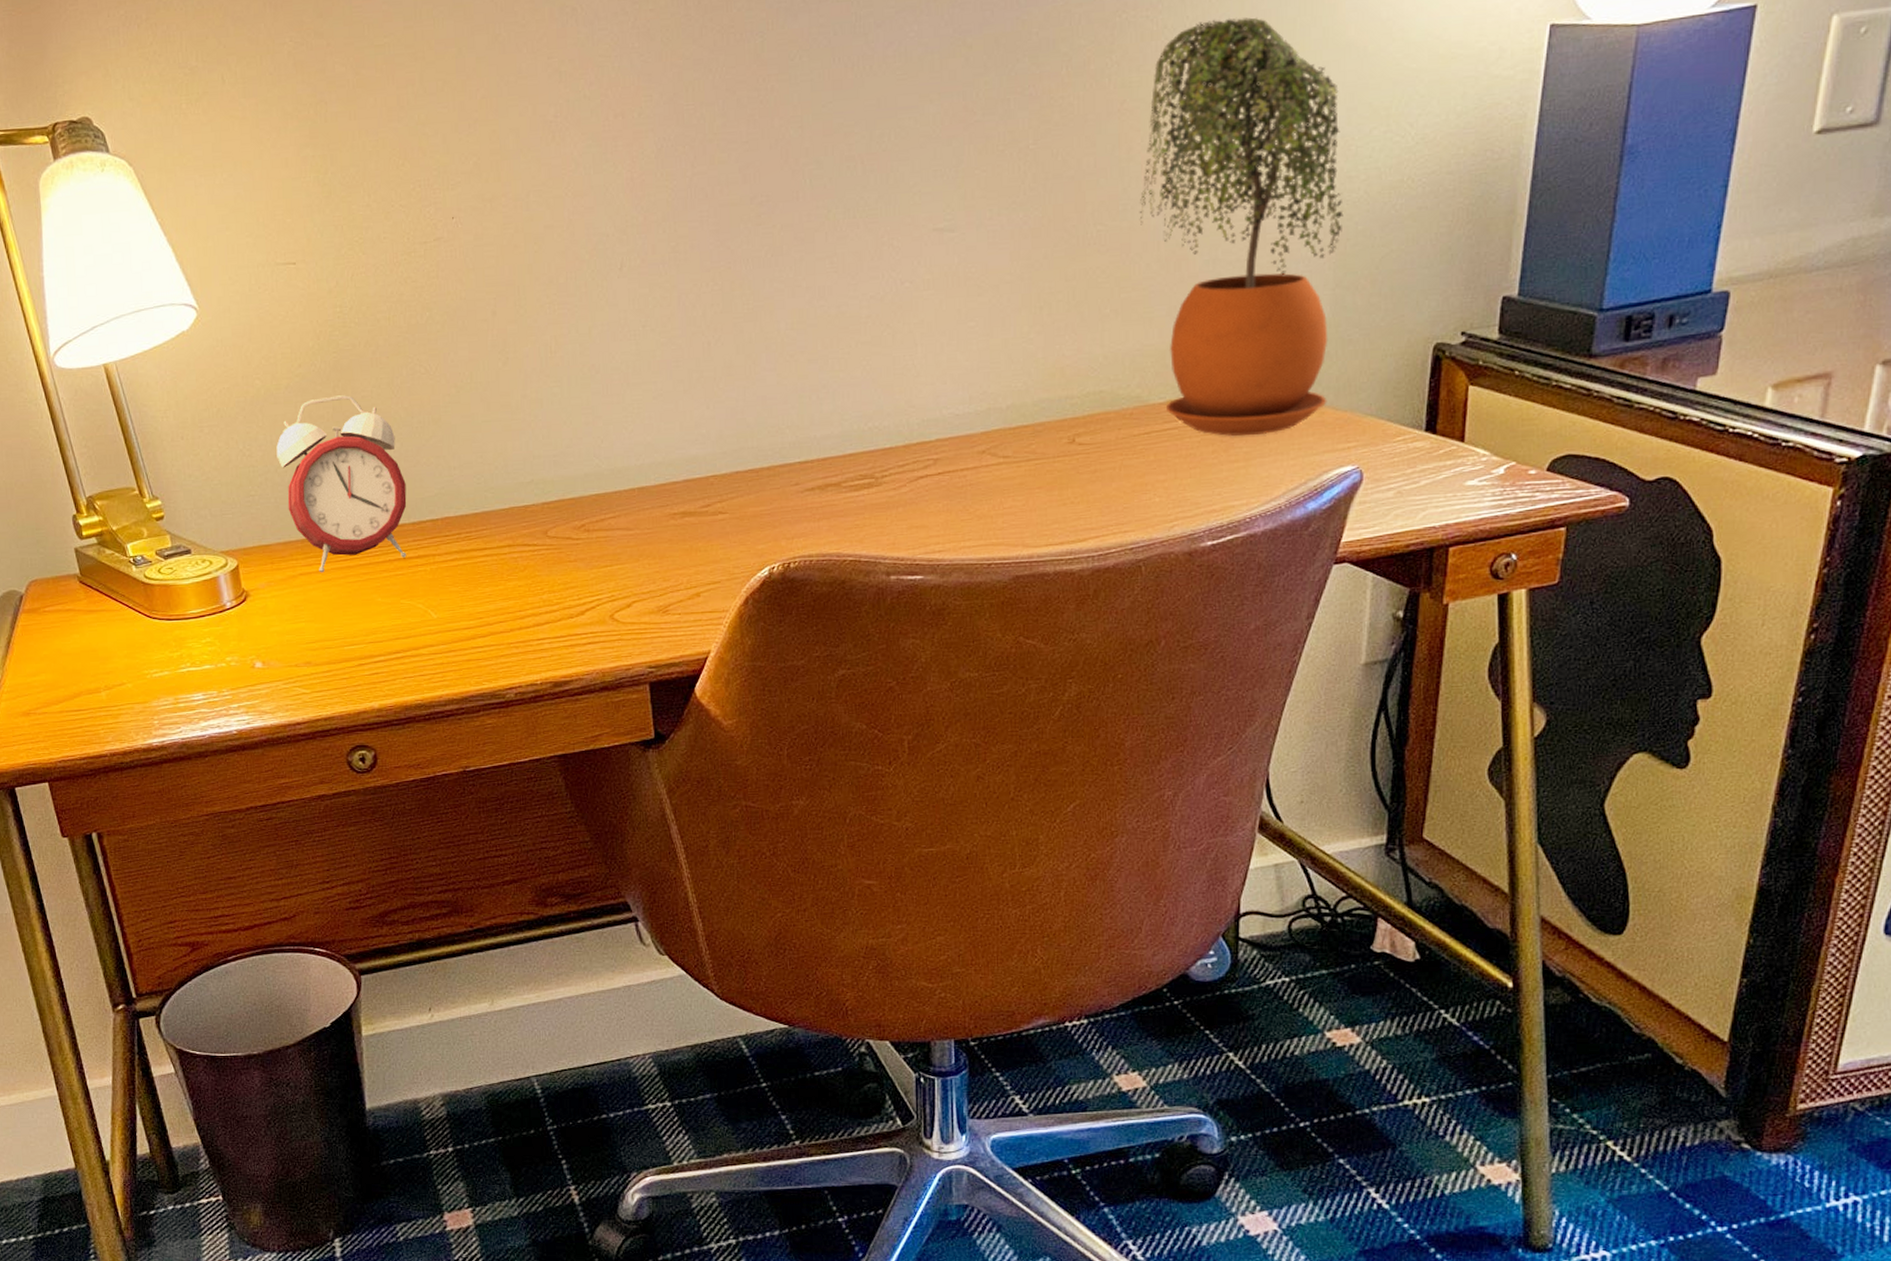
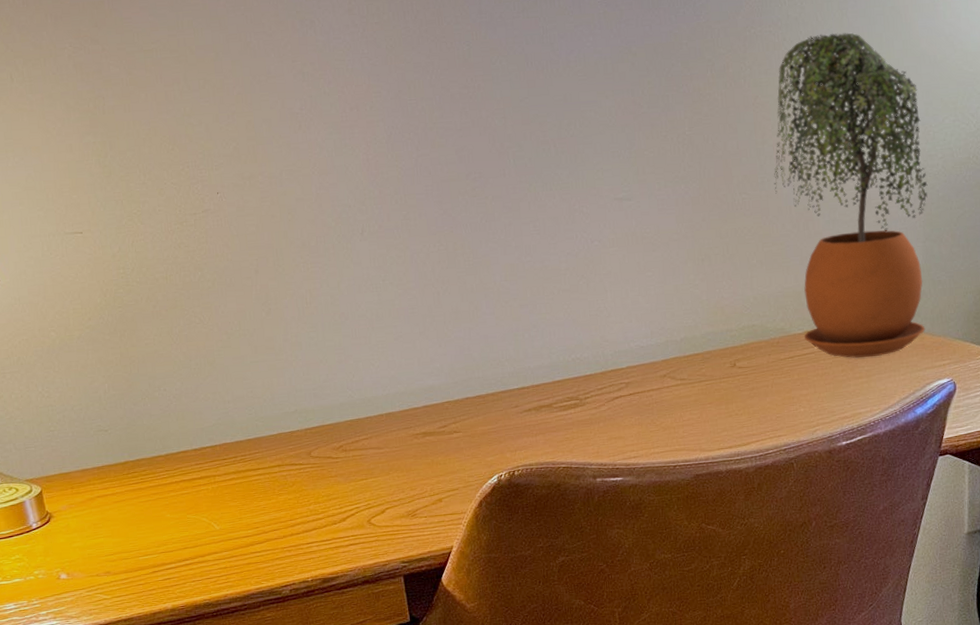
alarm clock: present [276,395,407,573] -> none [71,343,191,495]

